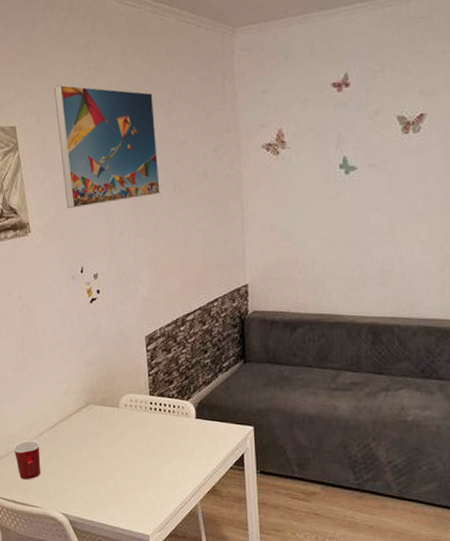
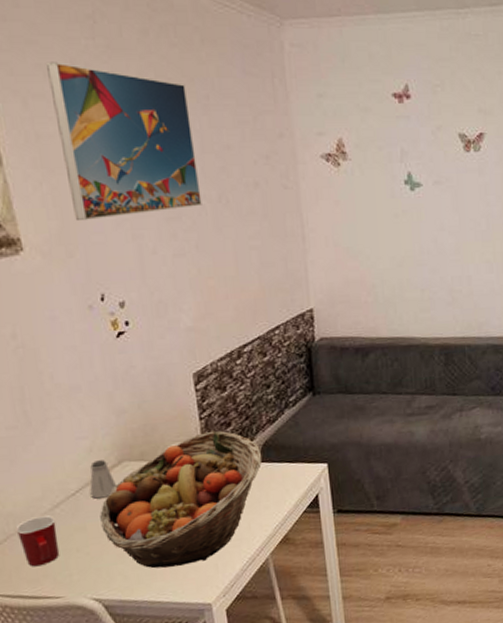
saltshaker: none [65,401,83,432] -> present [90,460,116,499]
fruit basket: none [70,386,197,498] -> present [100,430,263,569]

